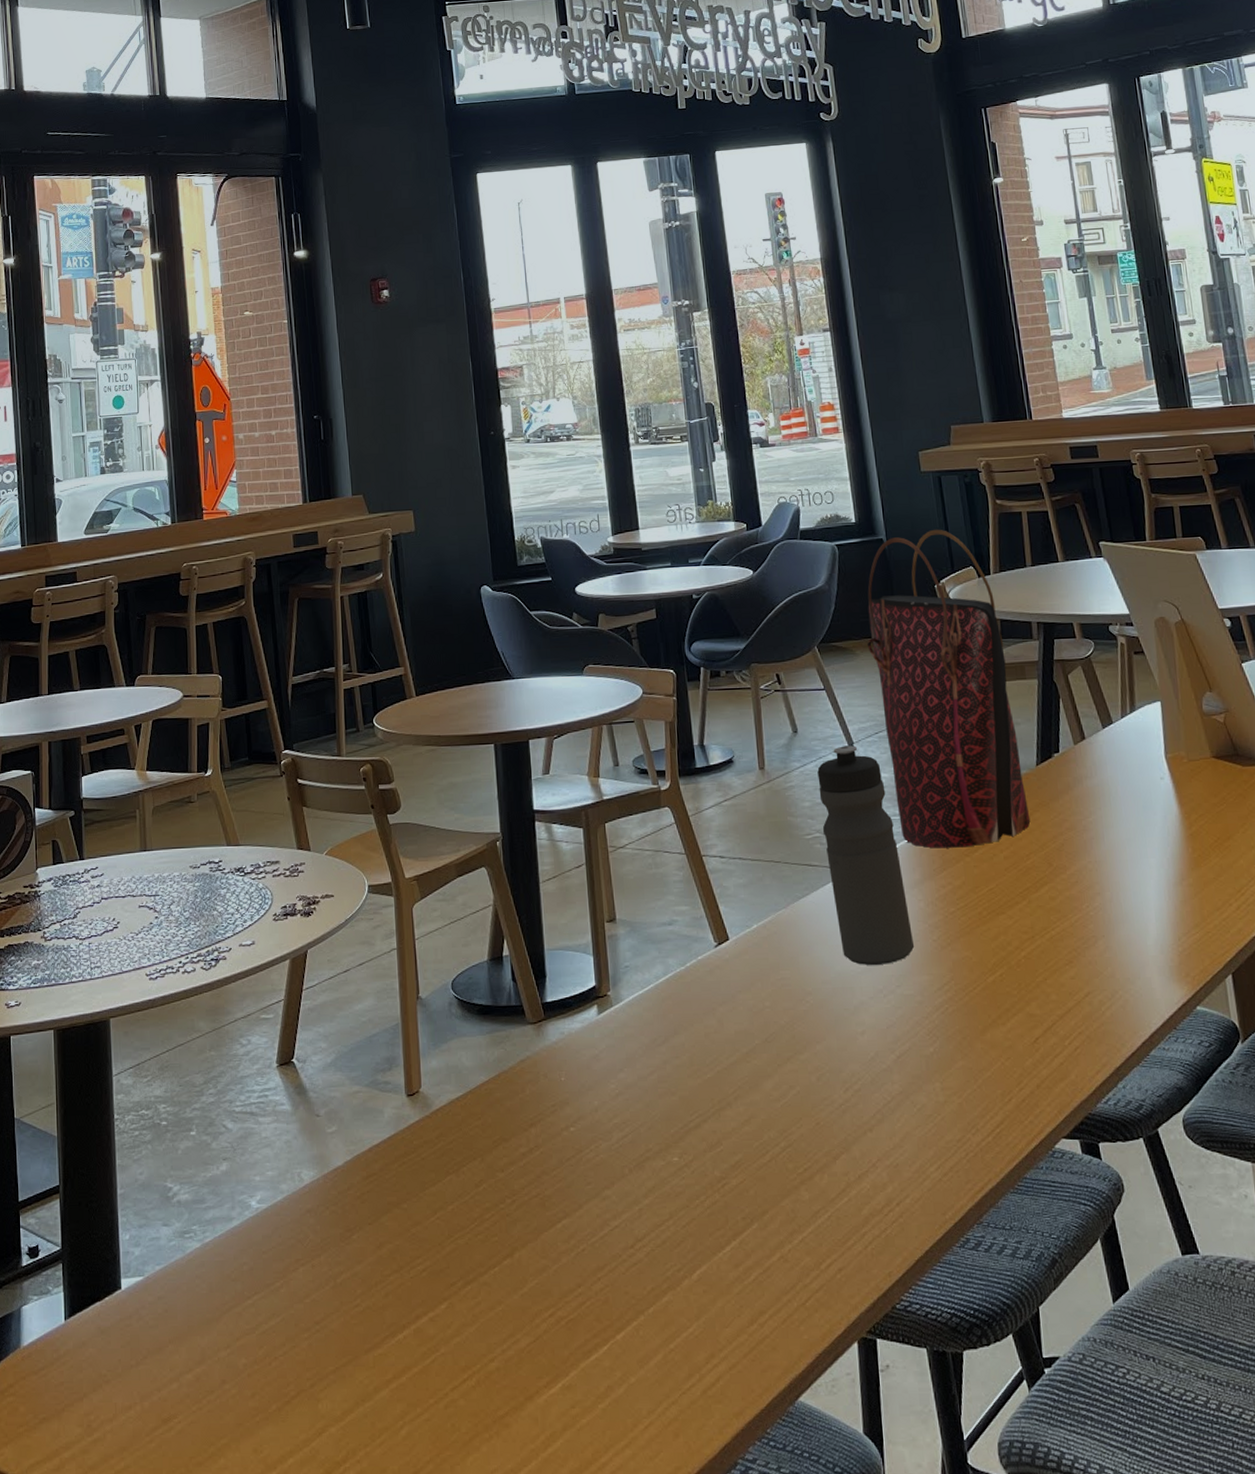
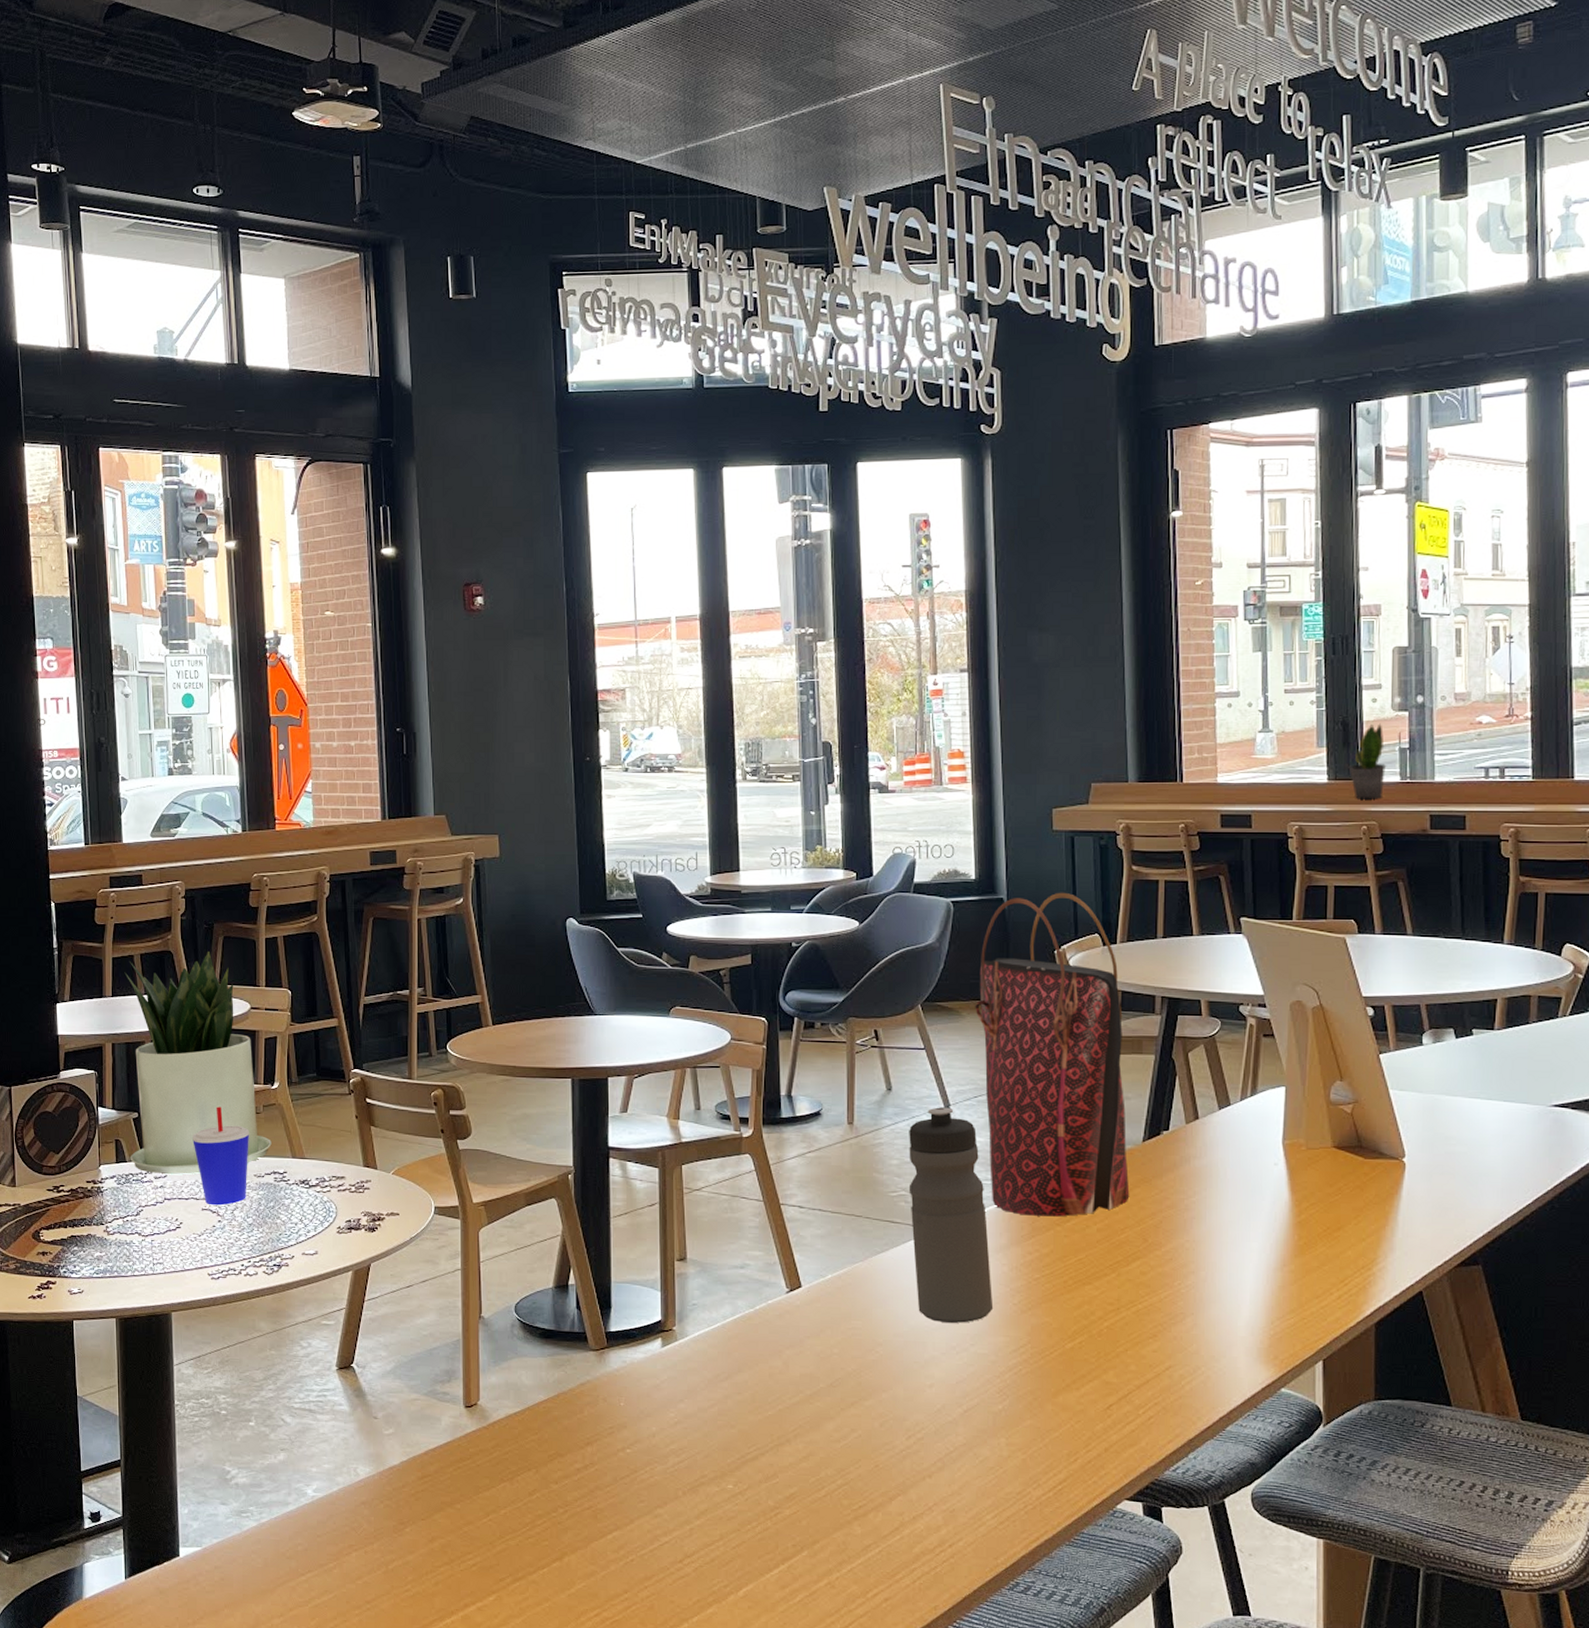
planter: none [60,643,206,872] -> present [124,952,272,1174]
beverage cup: none [128,798,184,901] -> present [192,1107,249,1206]
potted plant: none [1176,355,1210,425] -> present [1348,723,1387,799]

